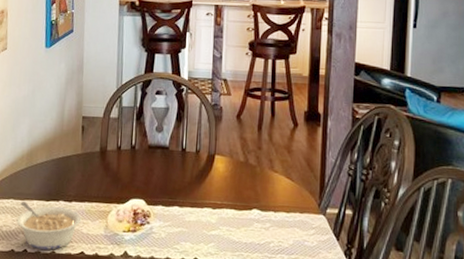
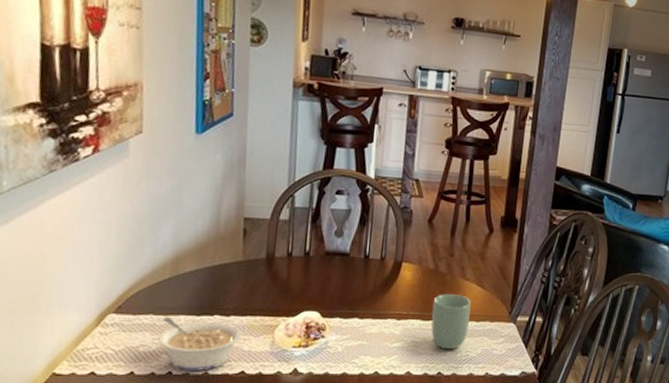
cup: none [244,185,280,240] -> present [431,294,471,350]

